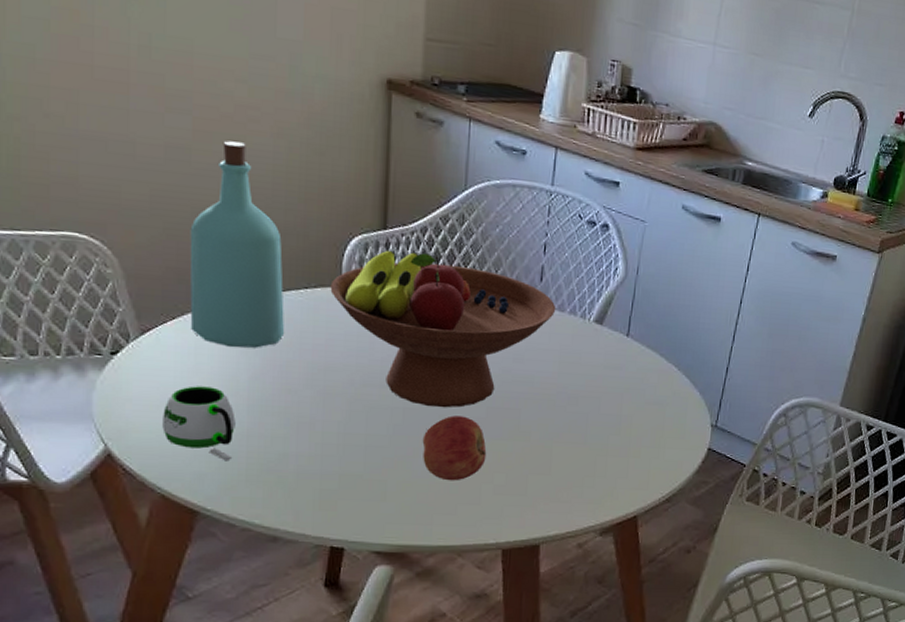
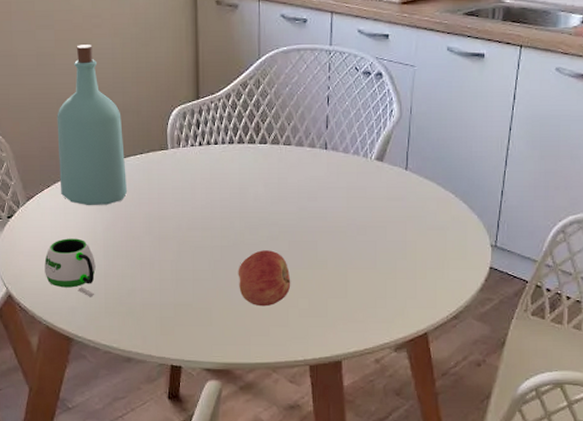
fruit bowl: present [330,250,556,408] -> none [159,115,342,244]

